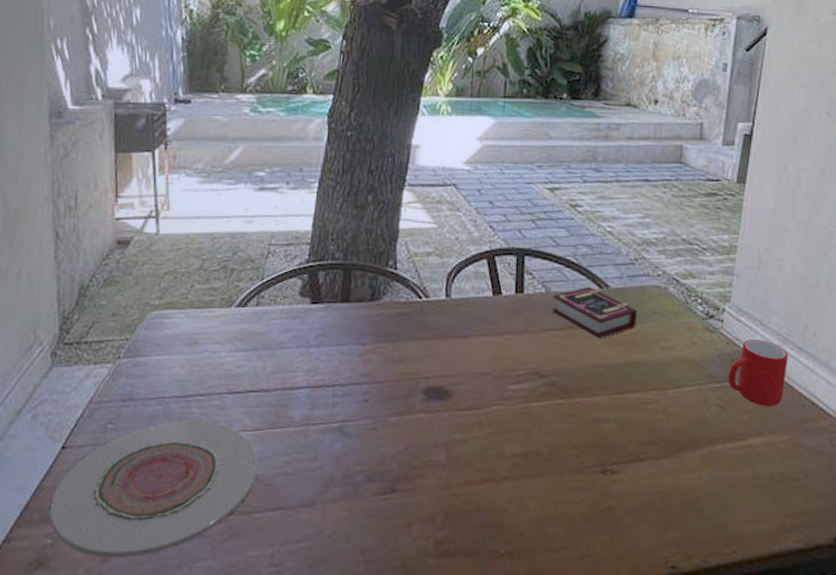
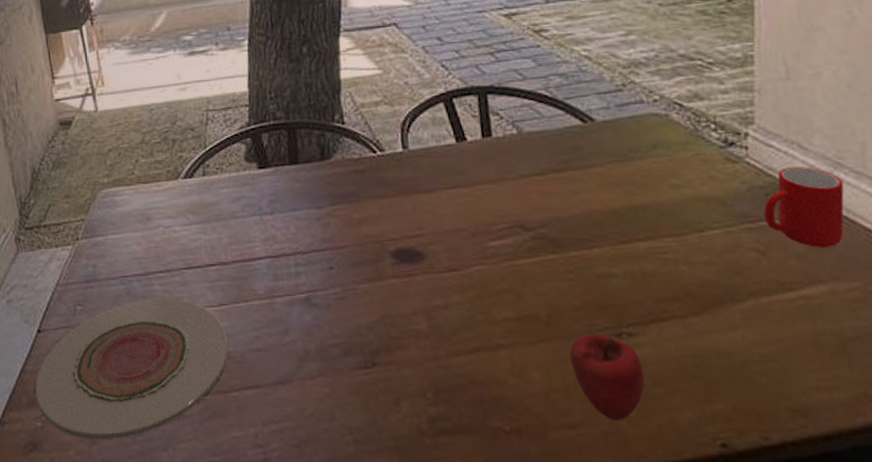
book: present [552,286,638,338] -> none [527,122,635,180]
apple: none [563,470,619,546] -> present [570,334,645,422]

